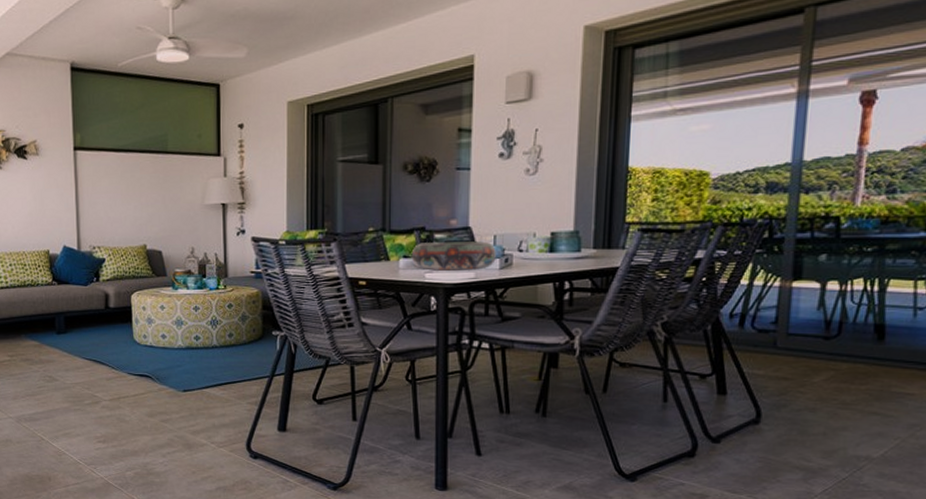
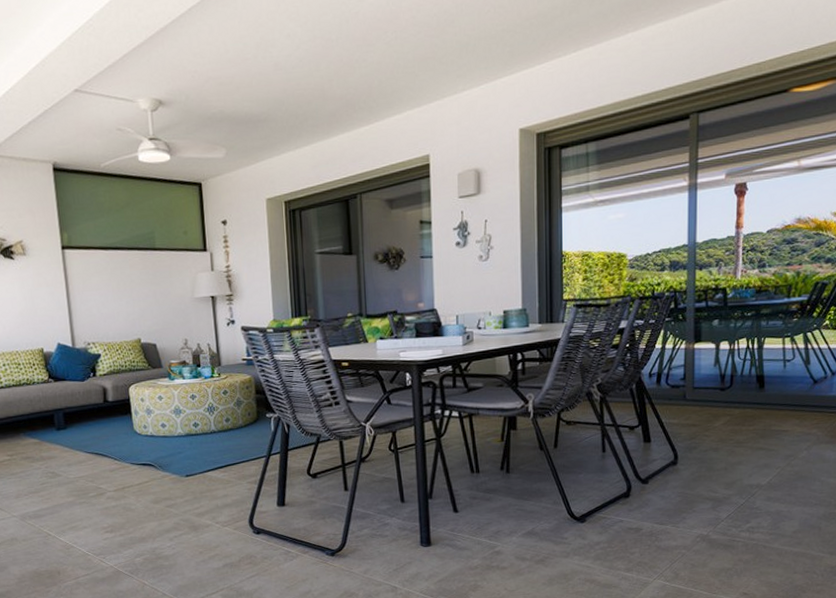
decorative bowl: present [411,241,496,271] -> none [386,321,459,350]

